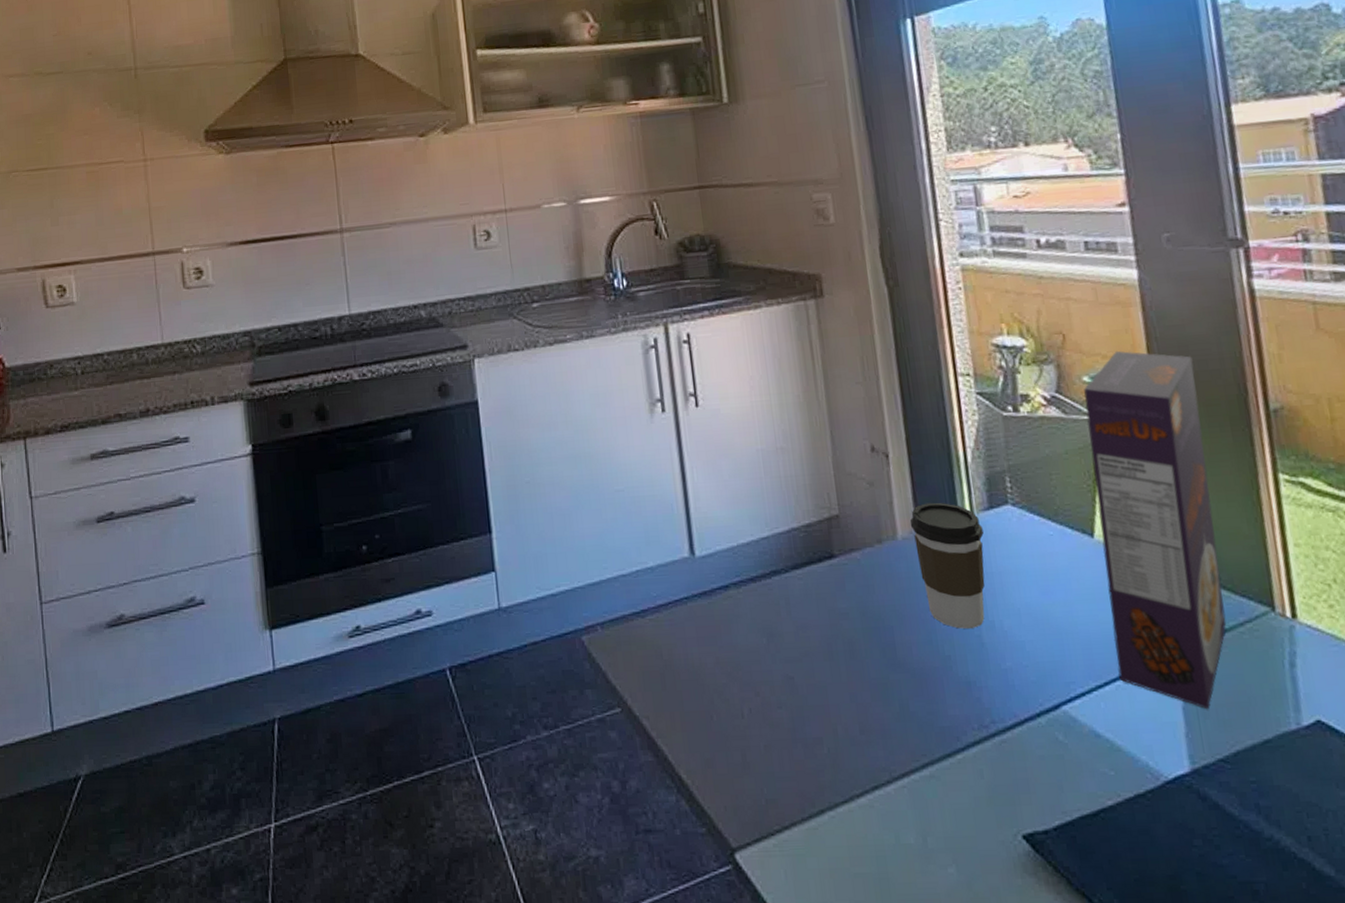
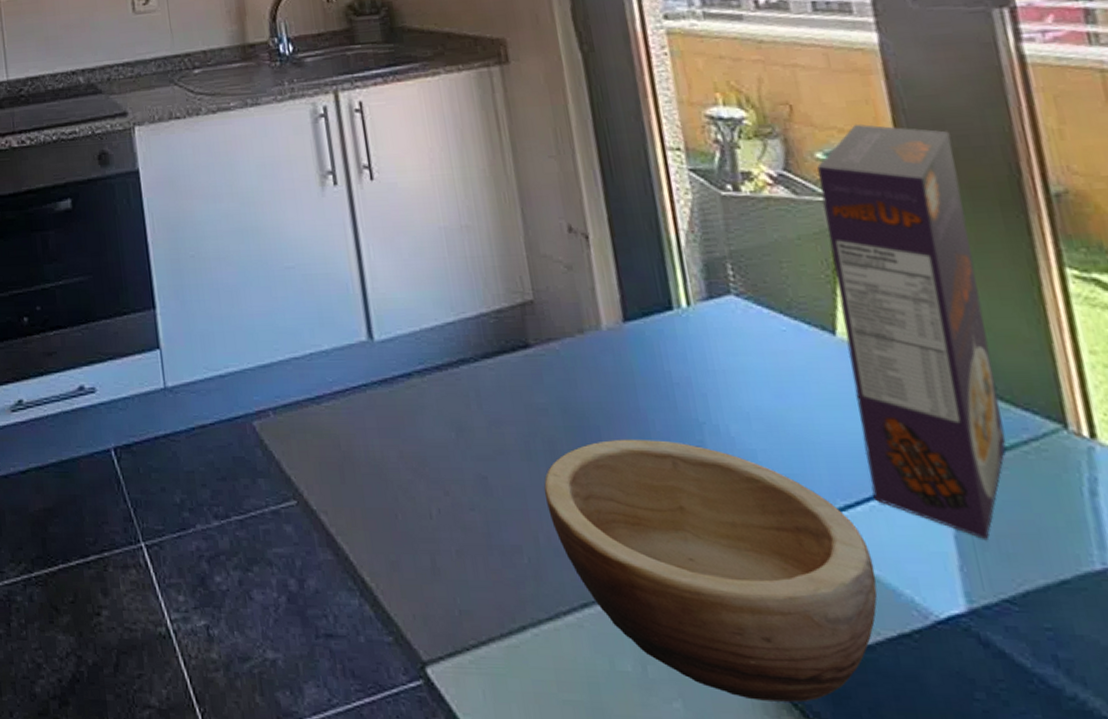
bowl: none [843,636,1120,861] -> present [544,439,878,703]
coffee cup: present [910,502,985,629] -> none [615,290,708,434]

